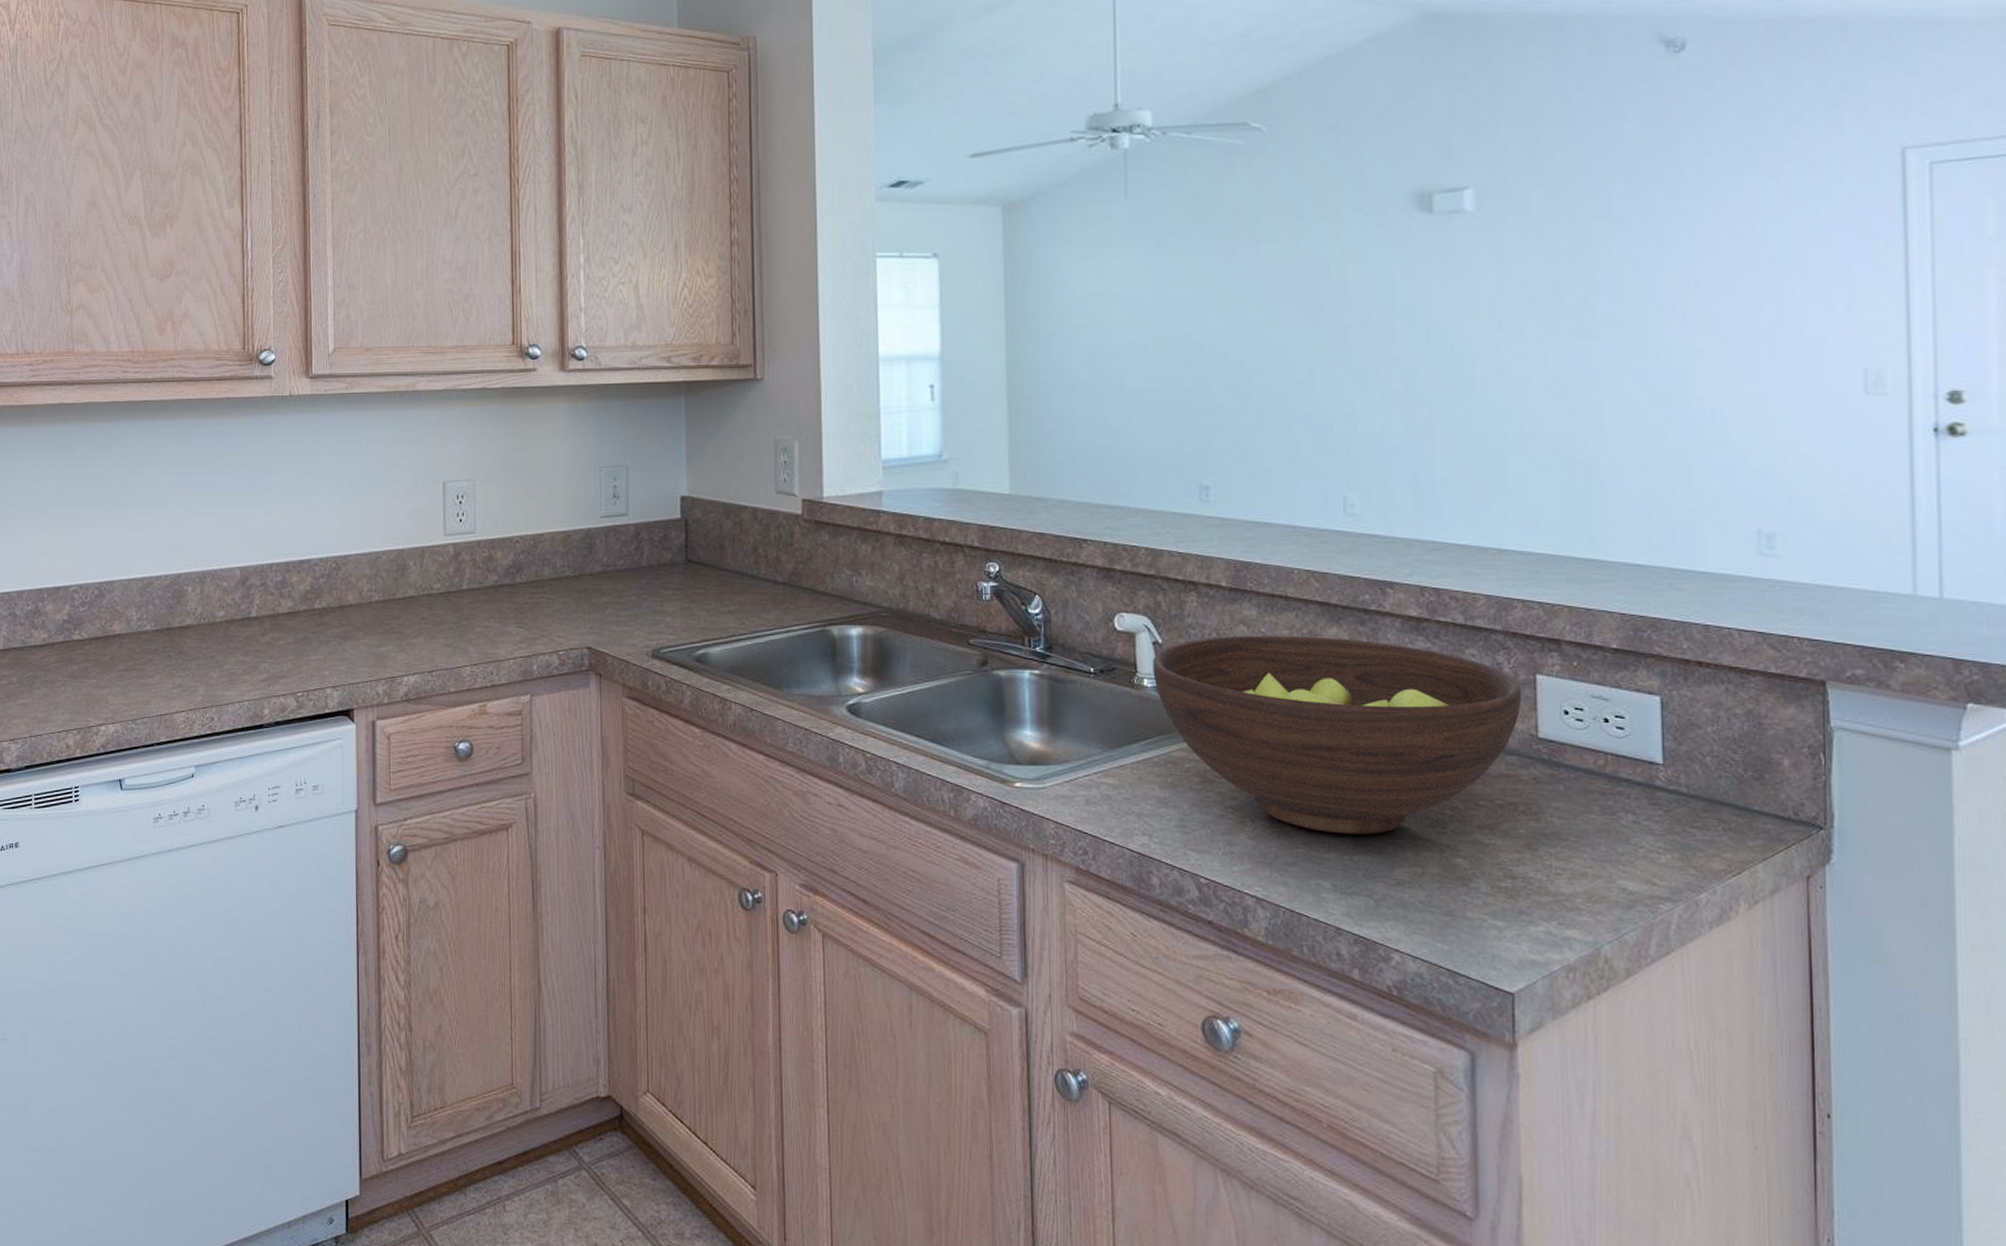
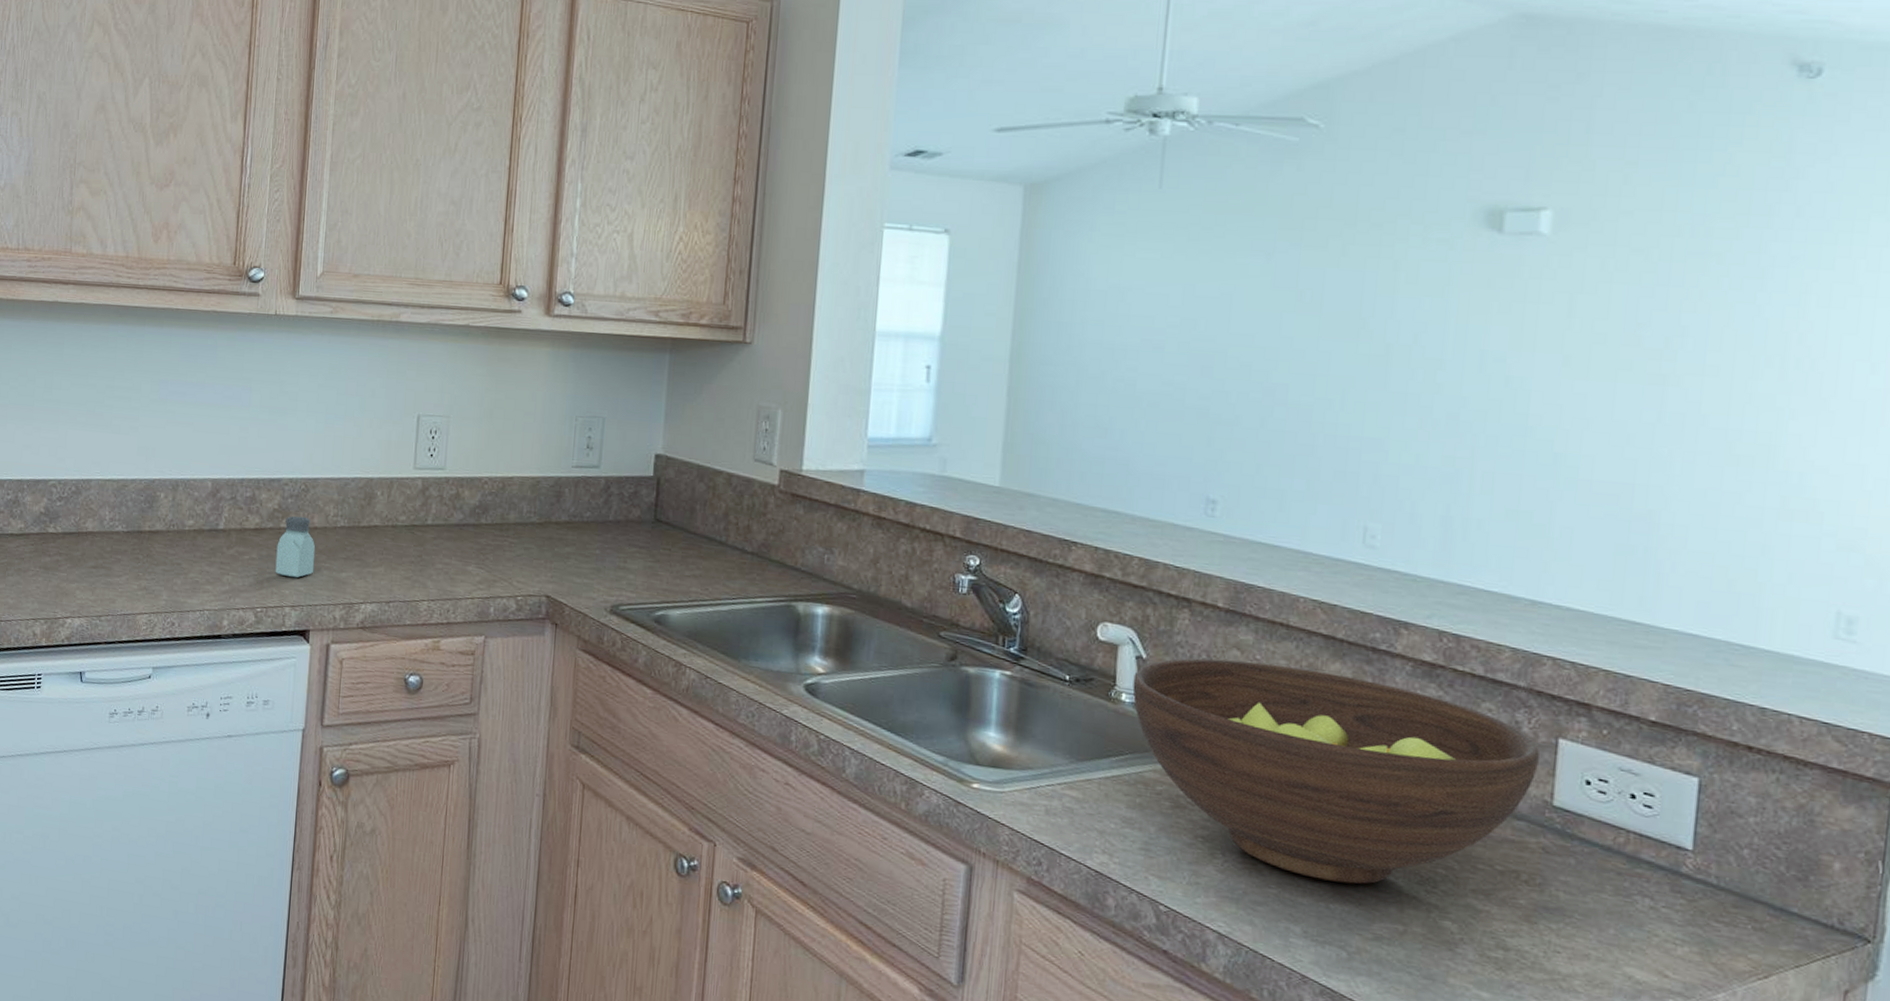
saltshaker: none [312,595,353,658] -> present [275,516,316,578]

